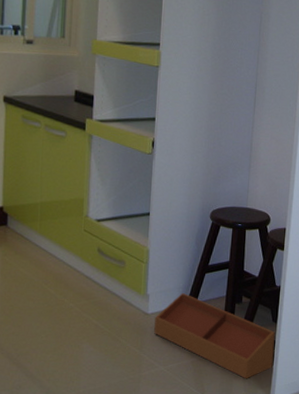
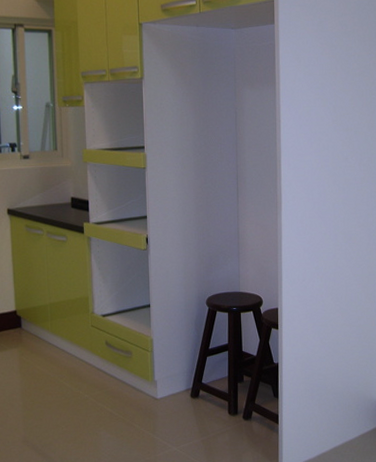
storage bin: present [154,293,276,379] -> none [164,377,278,453]

